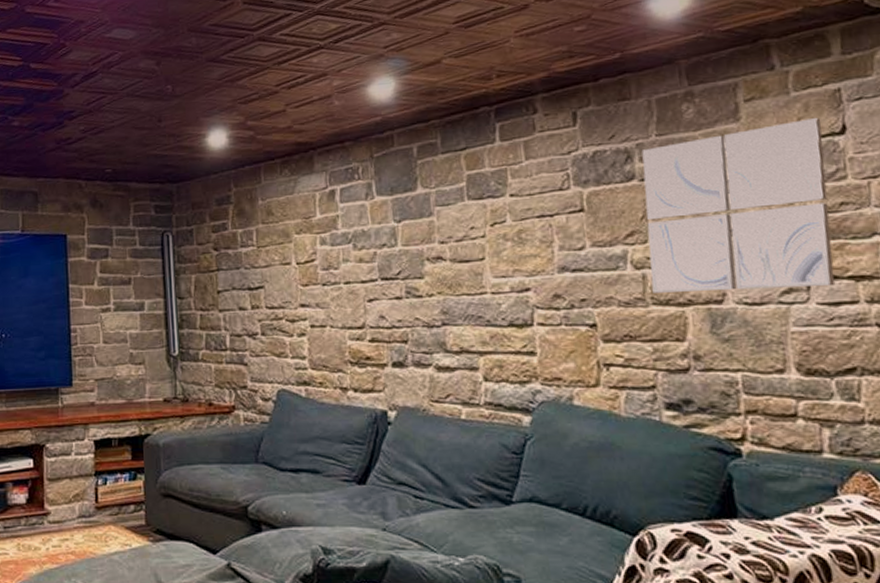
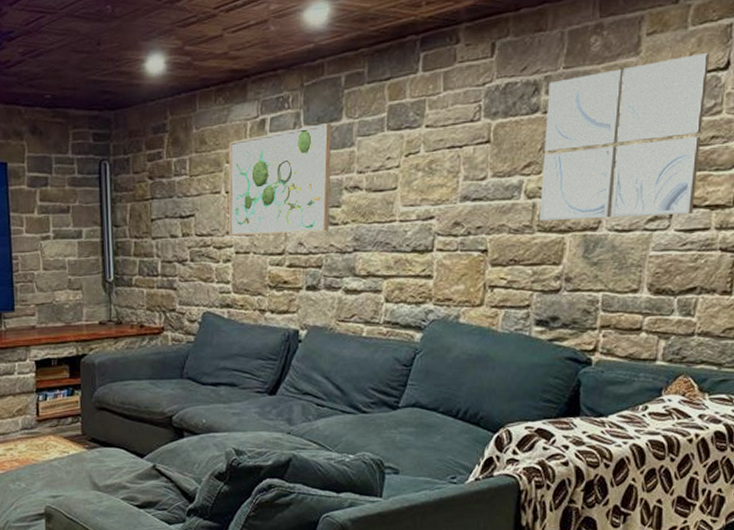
wall art: none [297,193,413,309] -> present [228,123,332,236]

